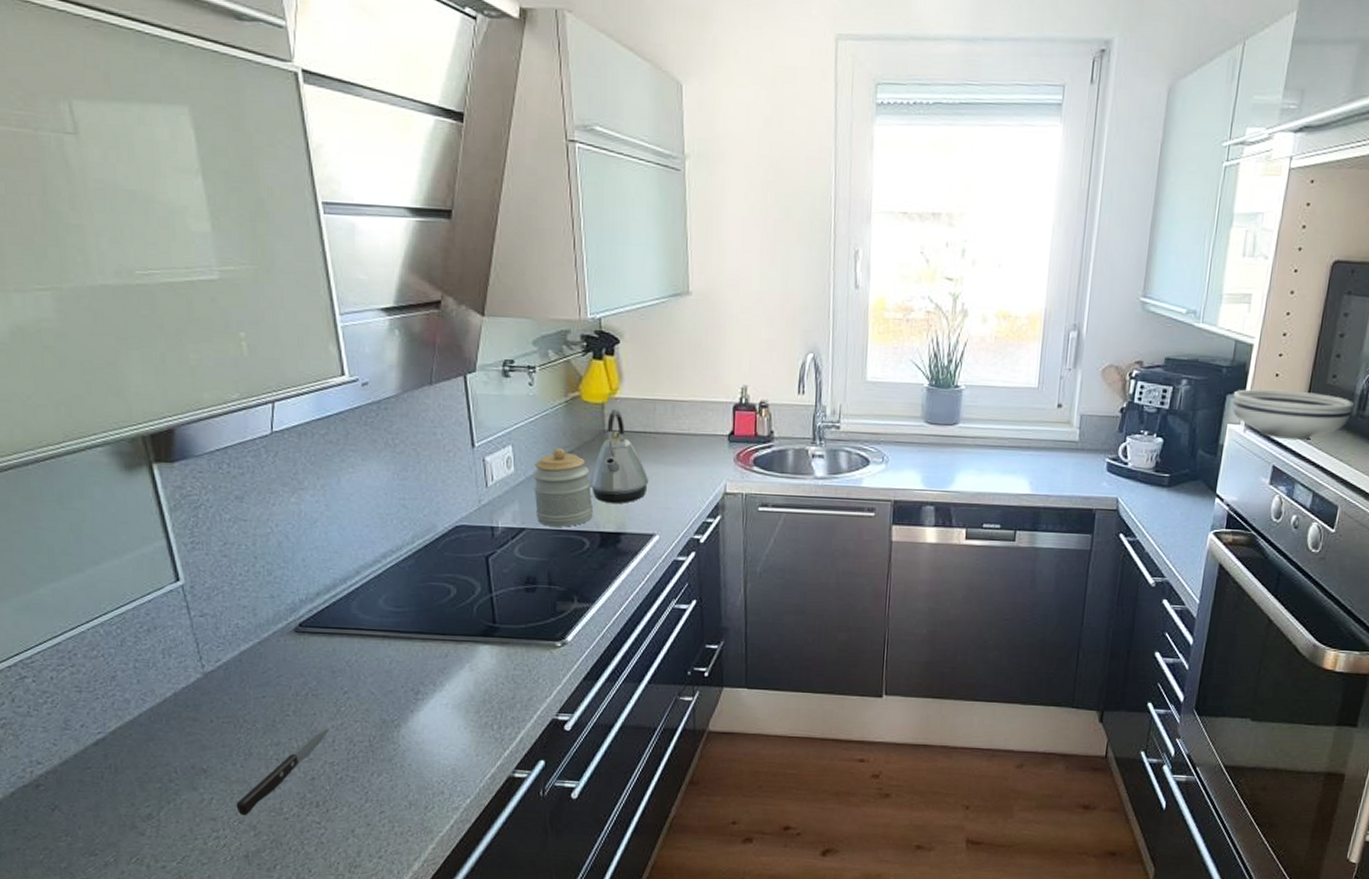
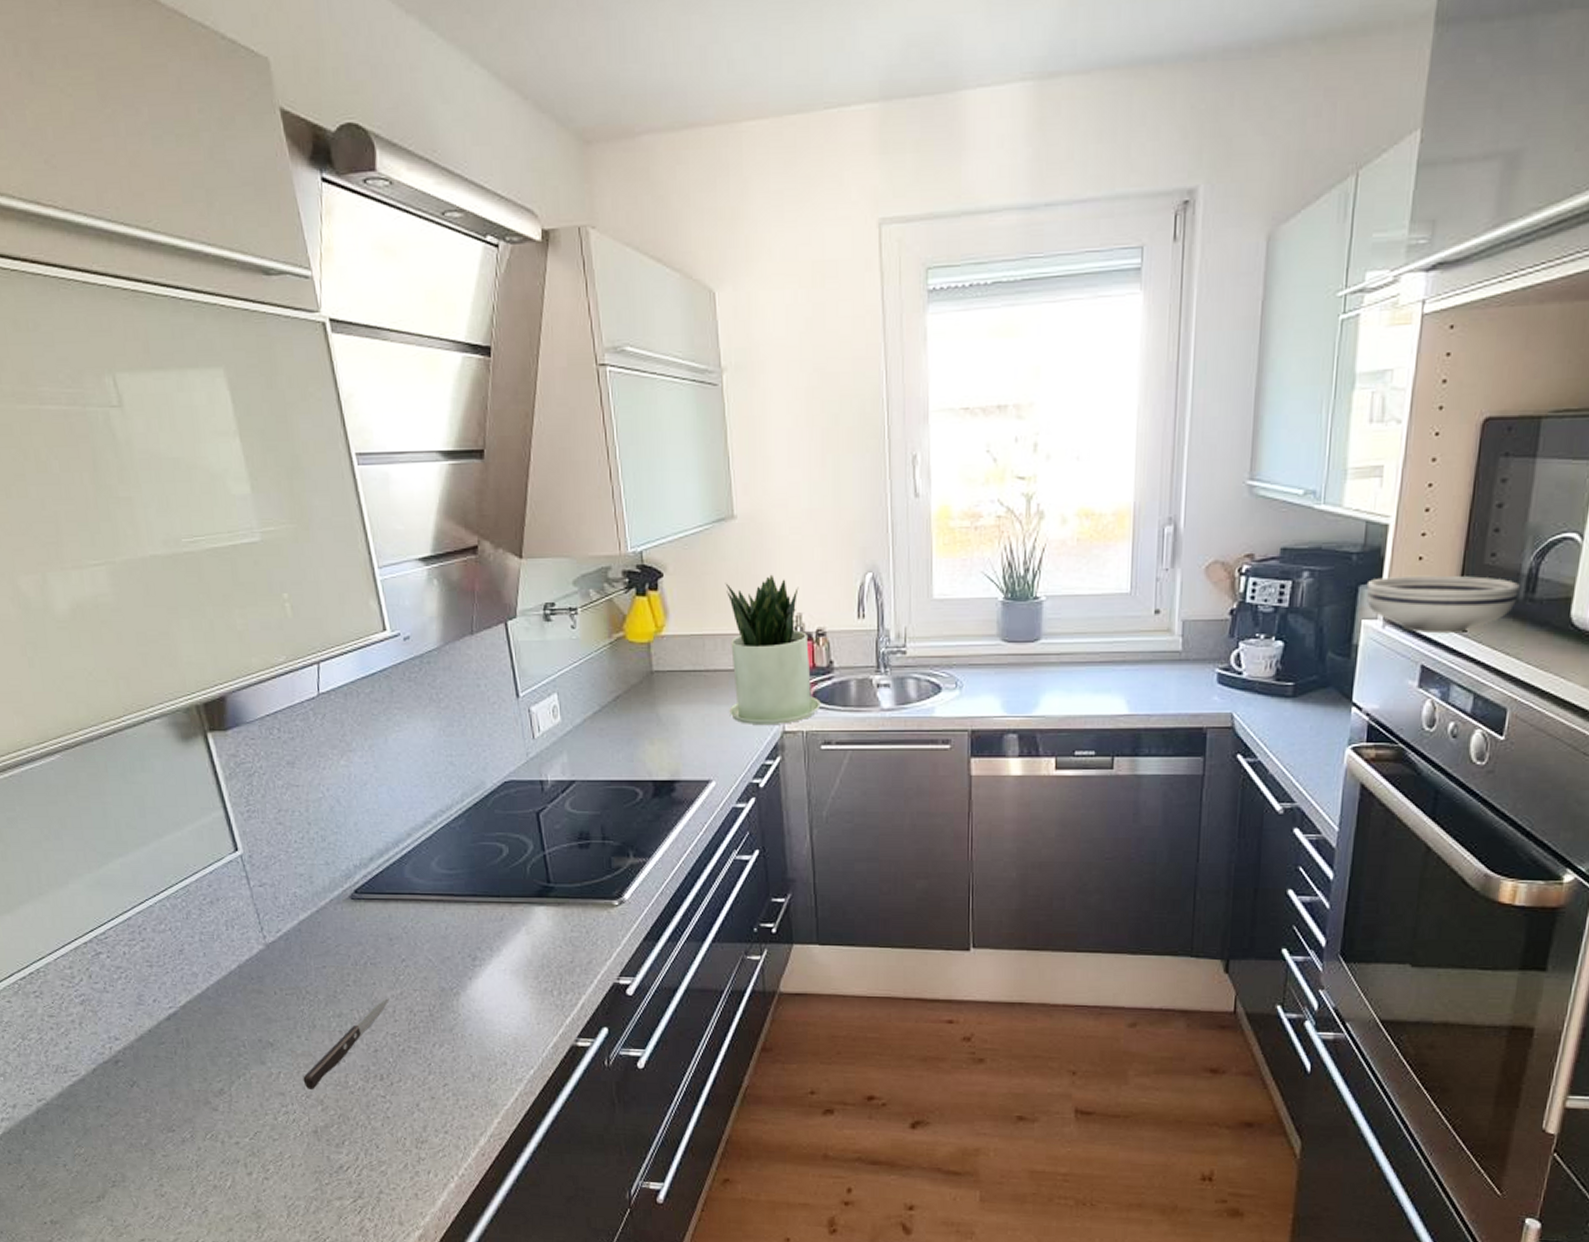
jar: present [532,447,593,527] -> none [579,692,644,777]
kettle: present [590,408,649,504] -> none [640,647,702,750]
planter: none [675,348,760,487] -> present [725,574,821,726]

